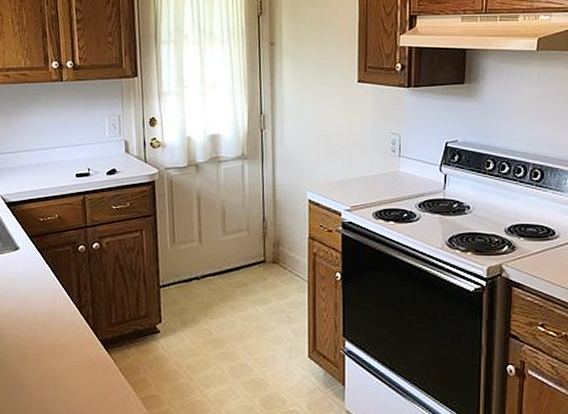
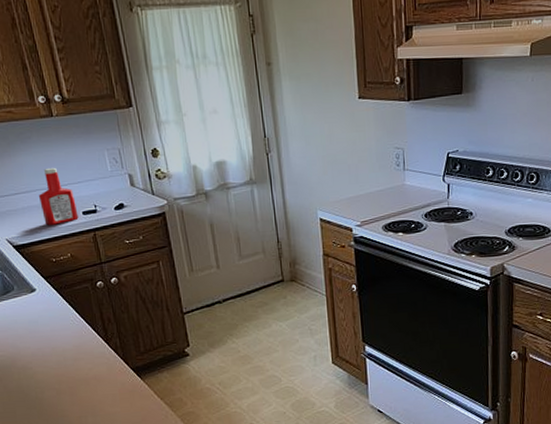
ketchup bottle: none [37,129,72,185] -> present [38,167,79,225]

